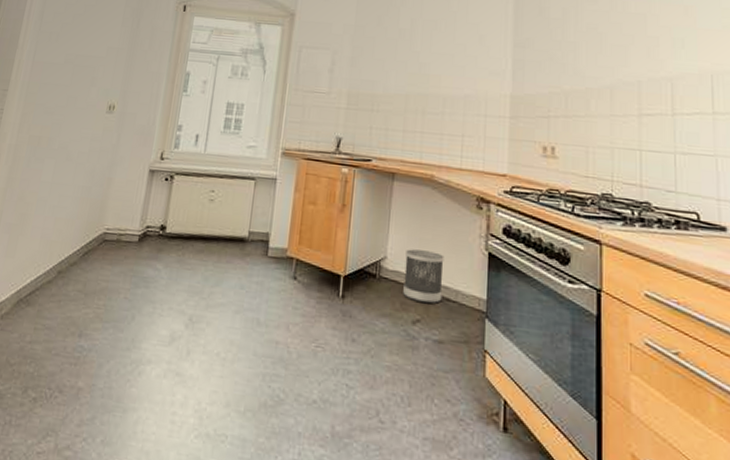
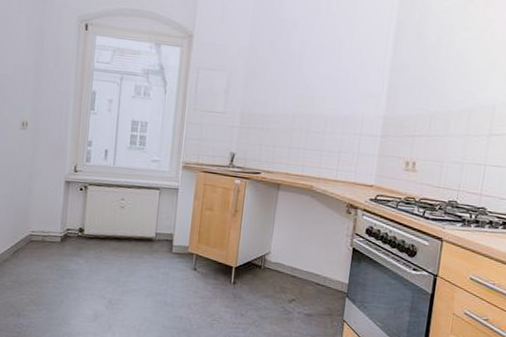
wastebasket: present [403,249,444,304] -> none [282,246,317,287]

